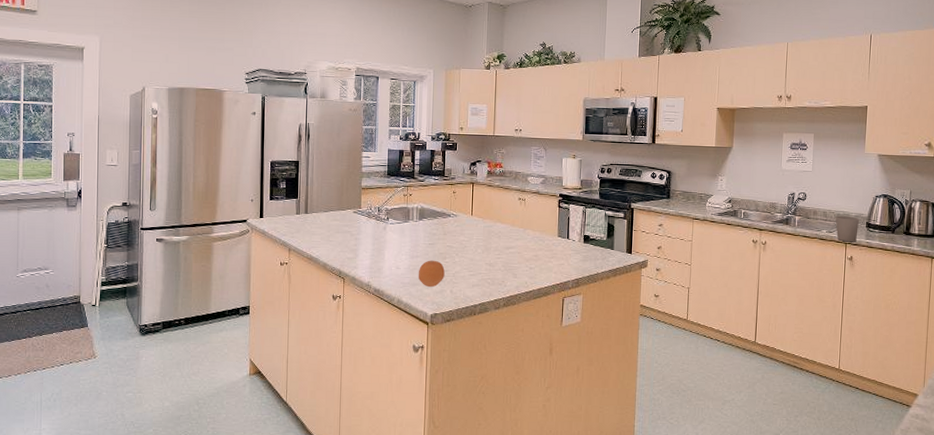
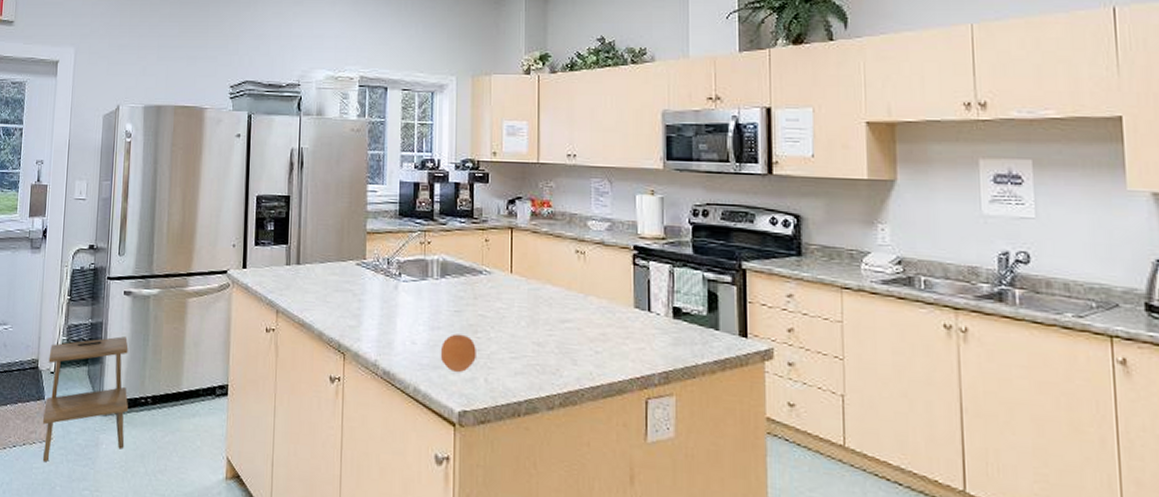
step stool: none [87,274,164,375] -> present [42,336,129,463]
dixie cup: present [835,215,860,242] -> none [1086,290,1132,335]

